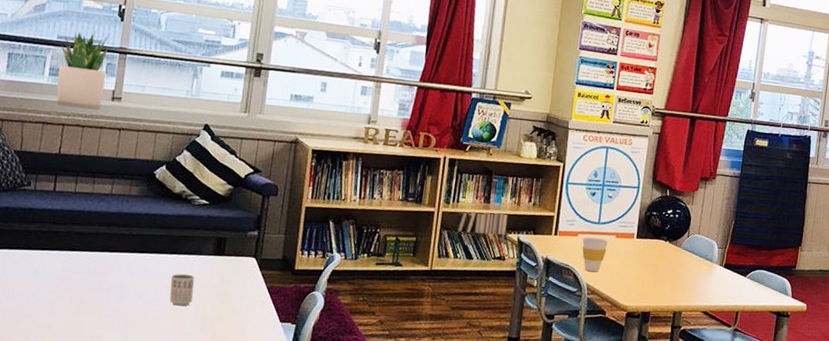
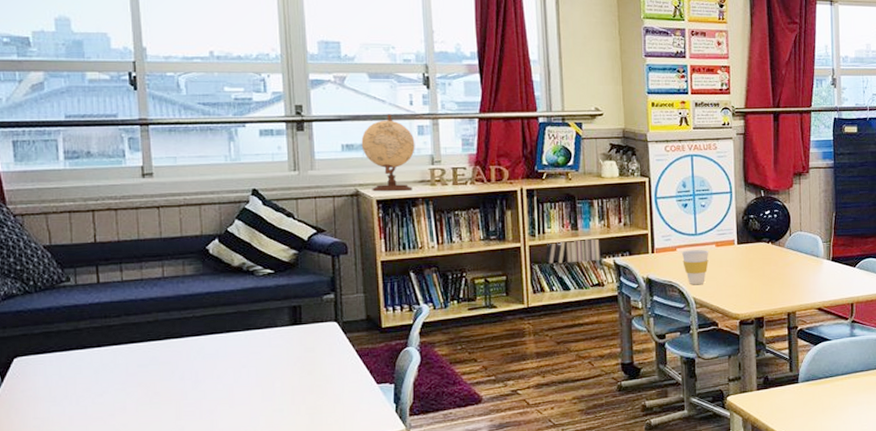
planter: present [56,31,110,110] -> none [71,104,132,191]
cup: present [169,274,195,306] -> none [248,349,278,384]
globe: none [308,72,357,146] -> present [361,114,415,192]

